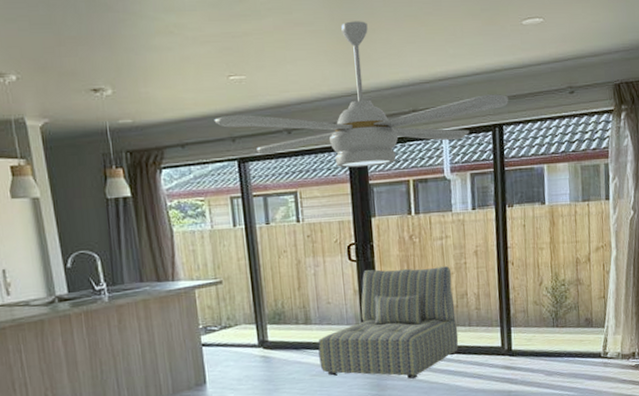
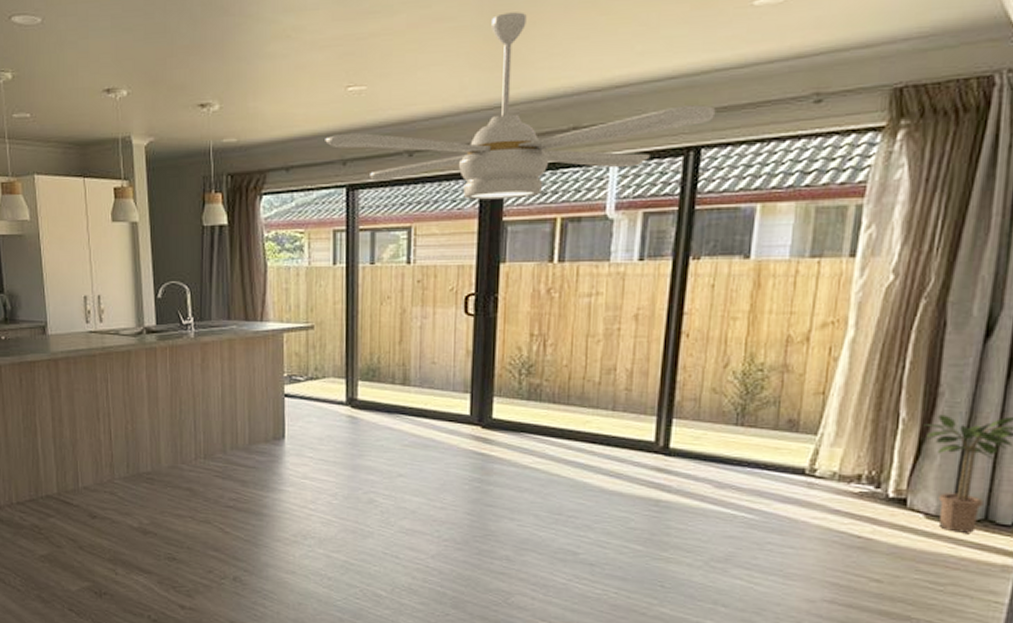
sofa: present [318,266,459,379] -> none [414,326,598,466]

